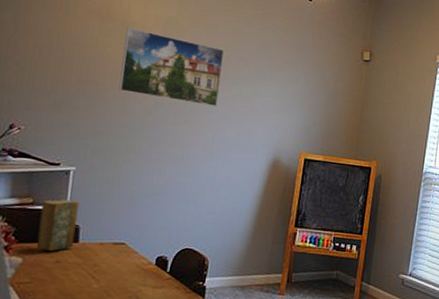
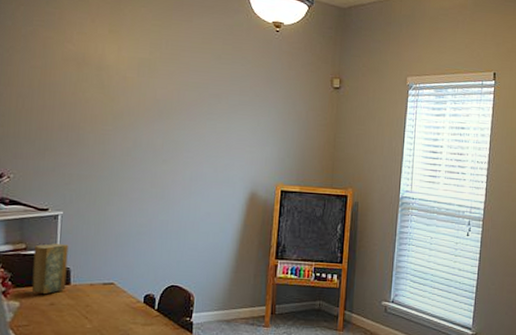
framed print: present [118,27,225,107] -> none [98,72,197,144]

